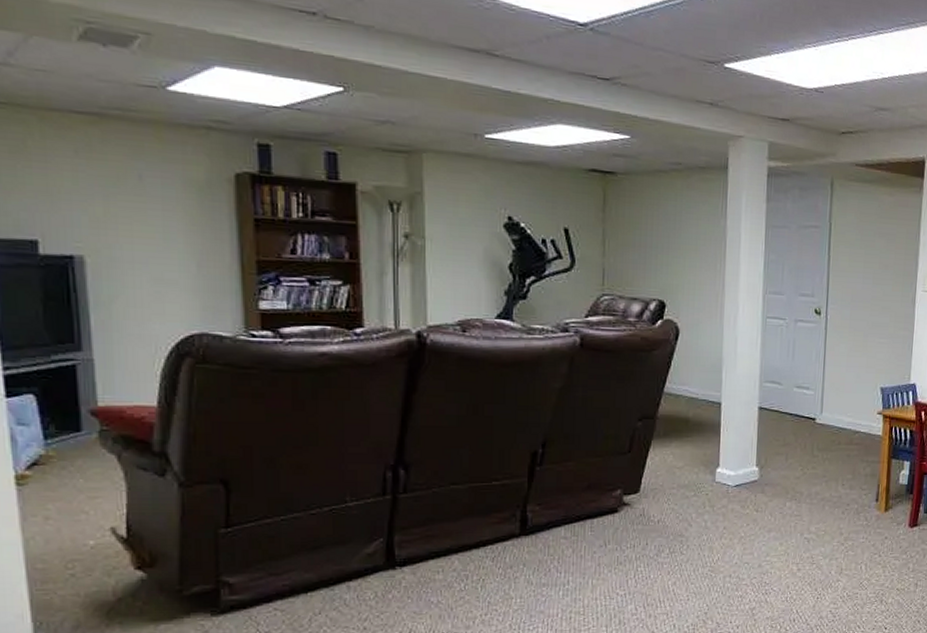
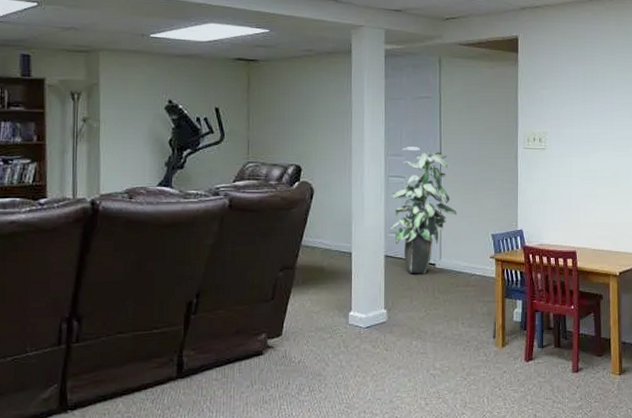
indoor plant: none [766,284,843,429] -> present [390,147,457,274]

